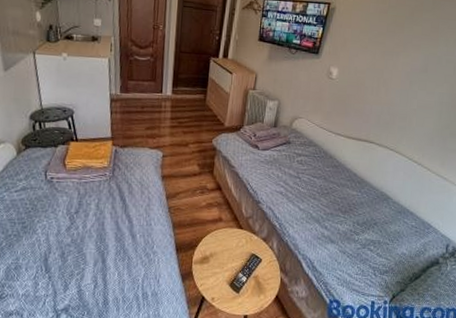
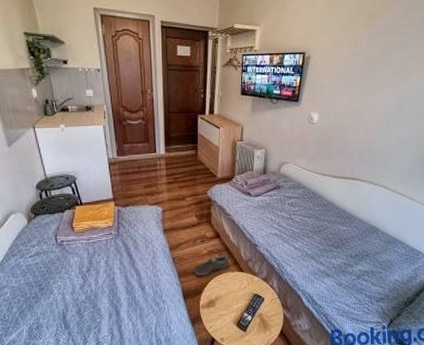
sneaker: none [190,208,229,230] -> present [194,254,229,276]

